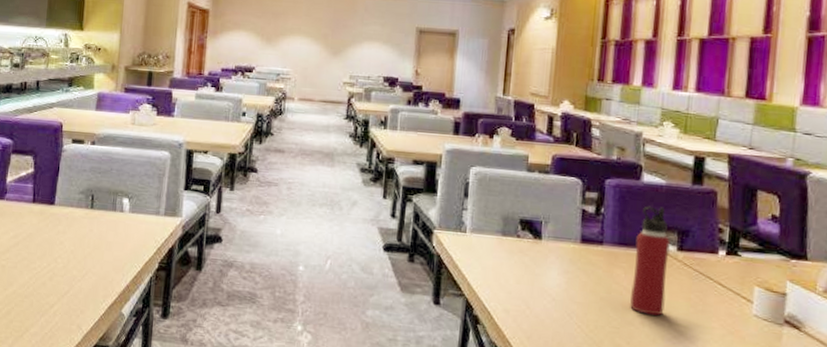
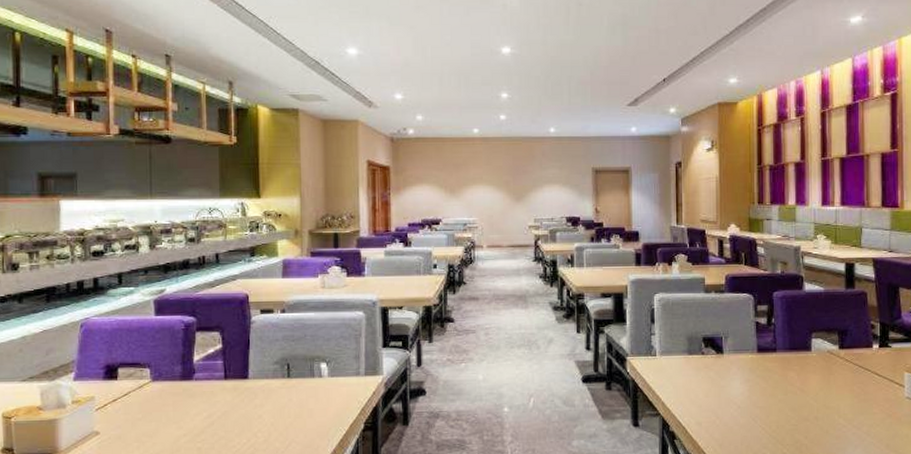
water bottle: present [629,207,670,316] -> none [803,311,833,410]

